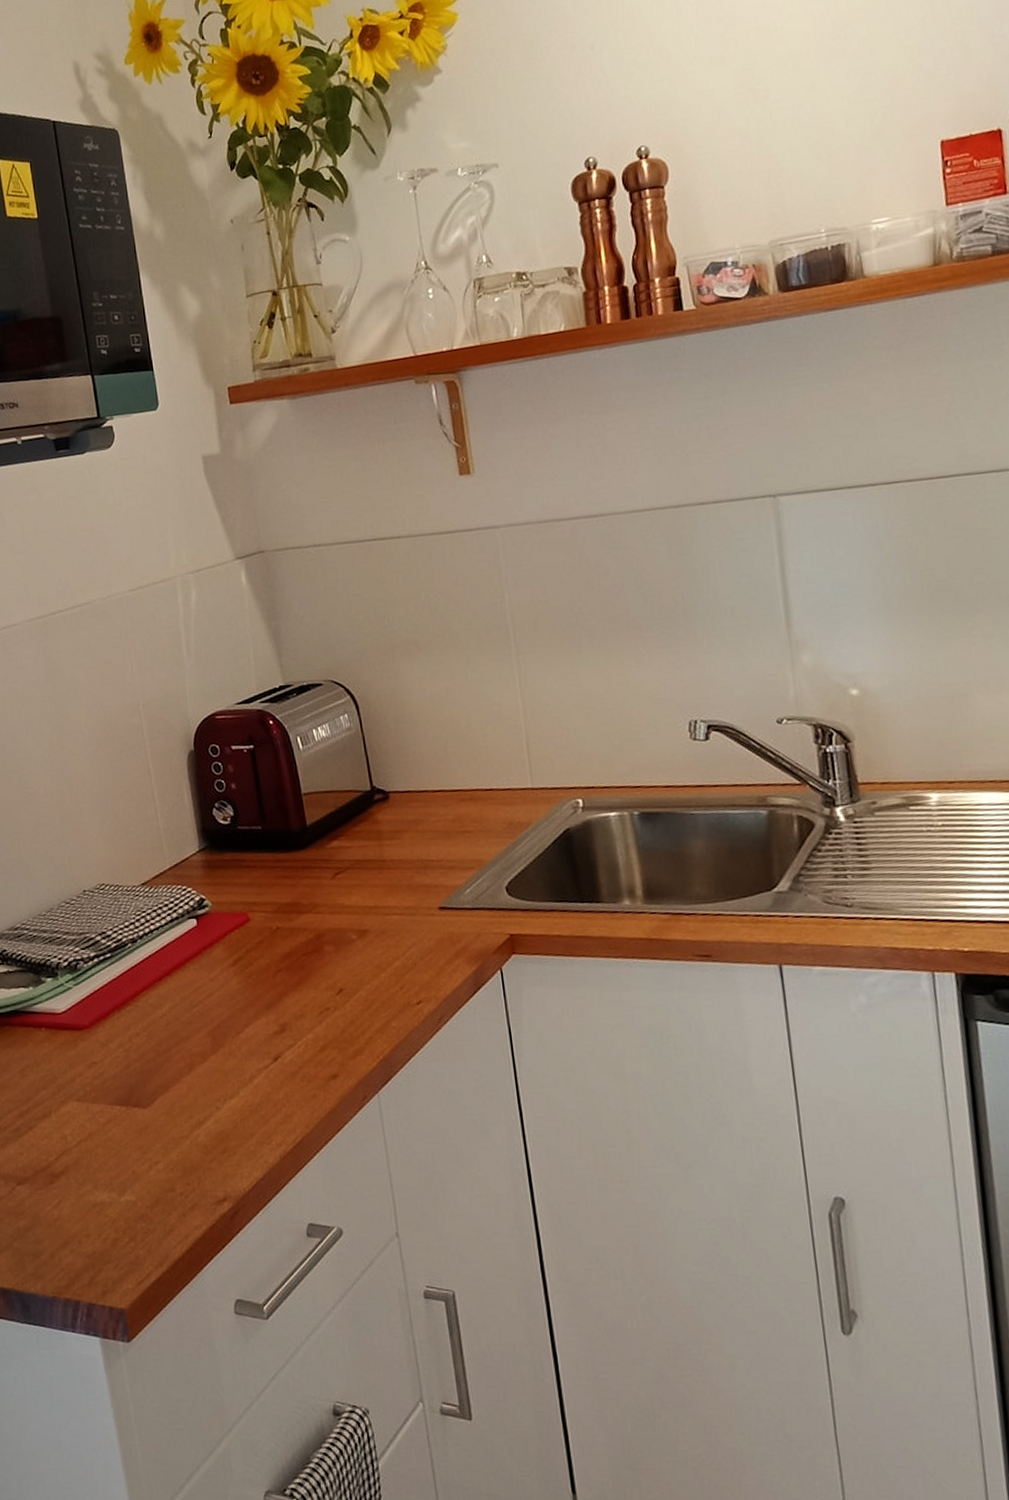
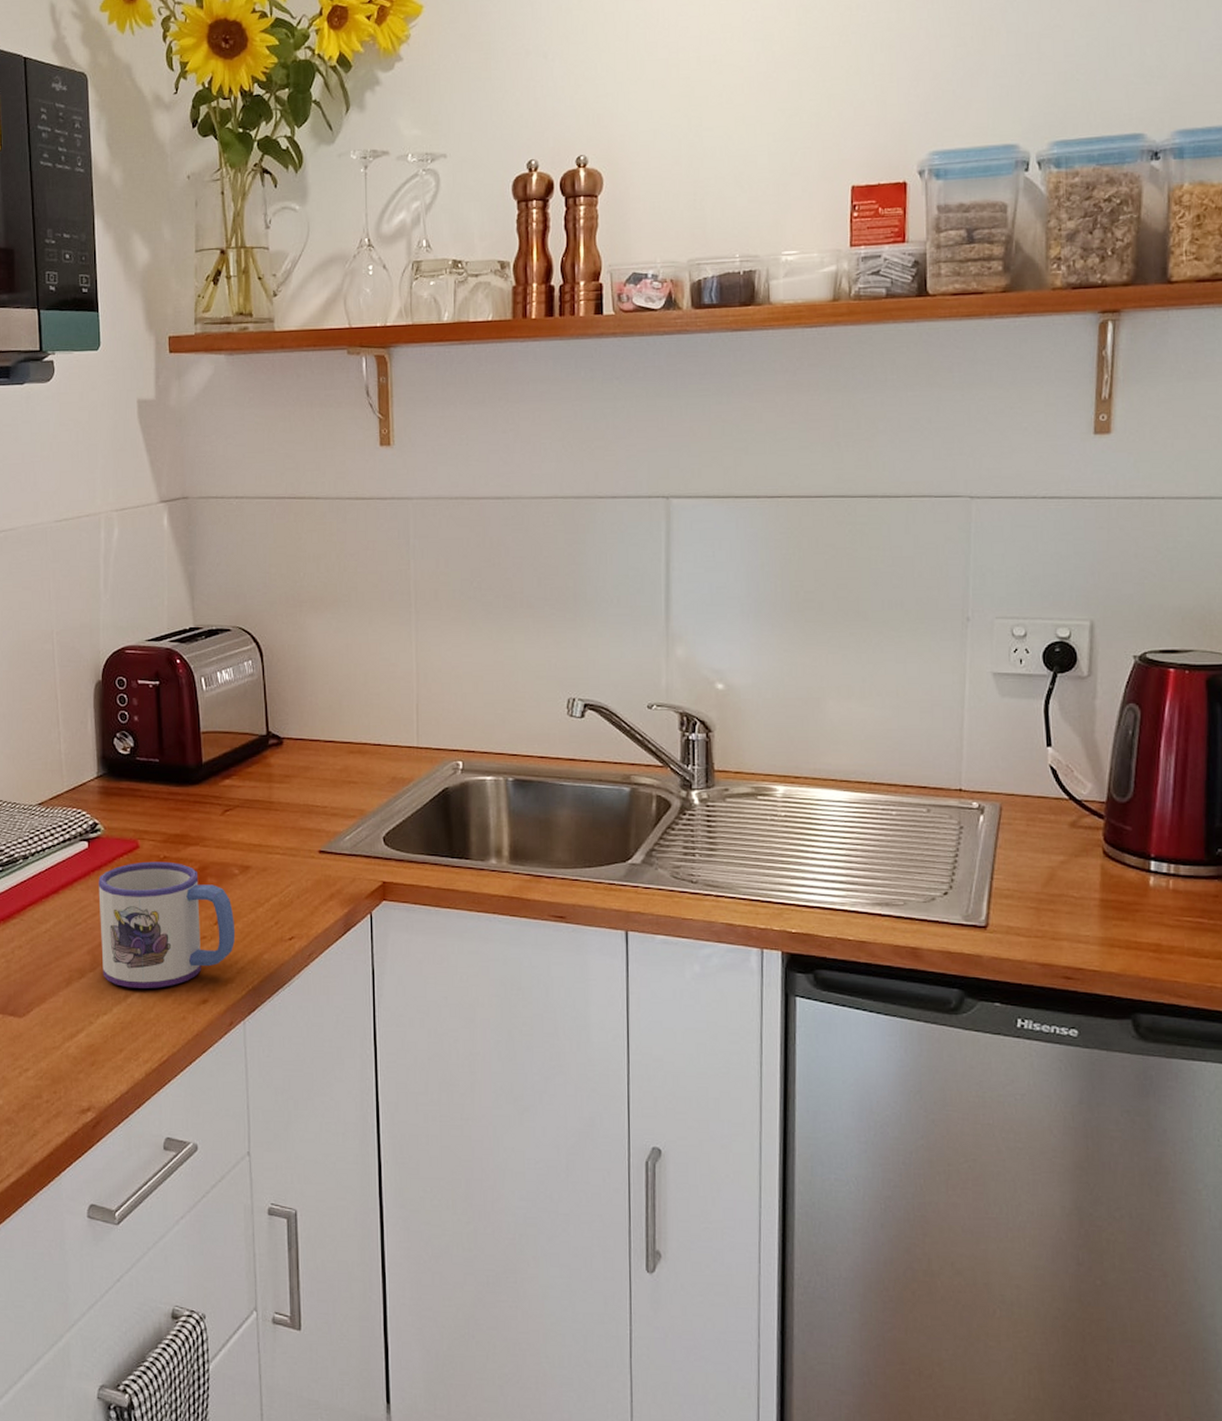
mug: none [211,932,360,1069] -> present [98,861,236,988]

